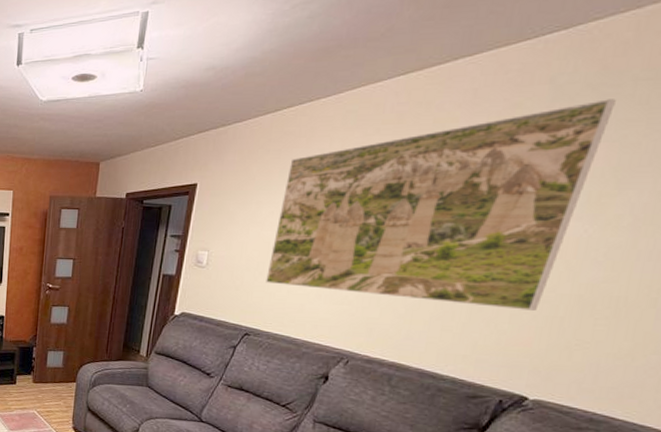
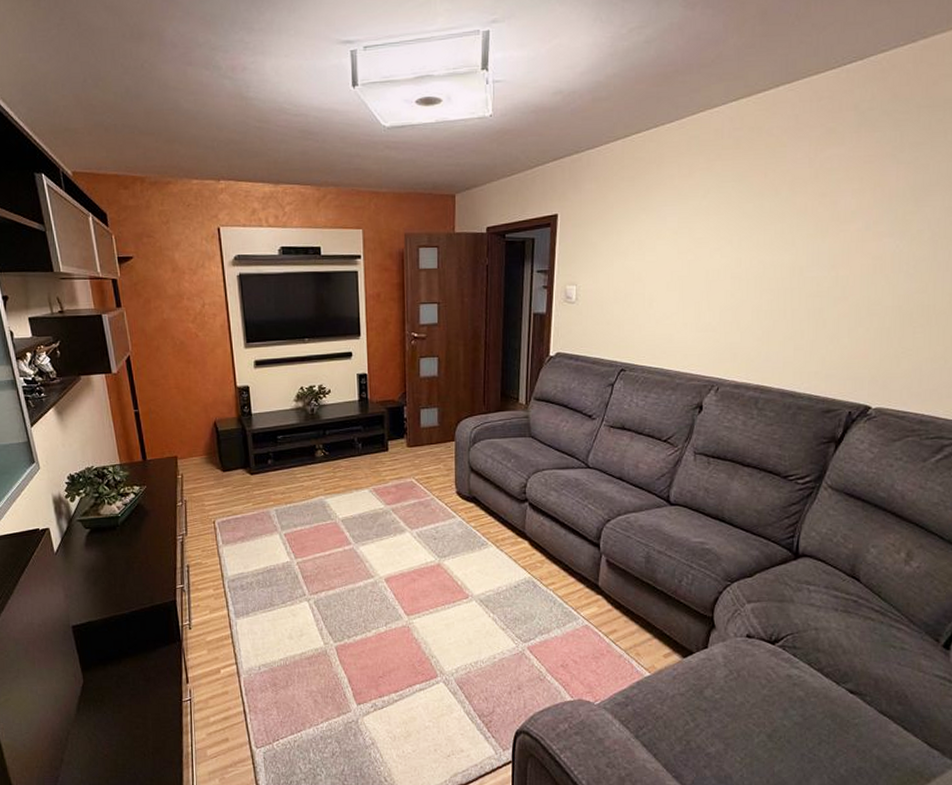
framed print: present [266,99,616,311] -> none [635,124,906,324]

